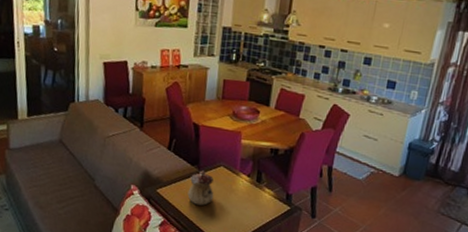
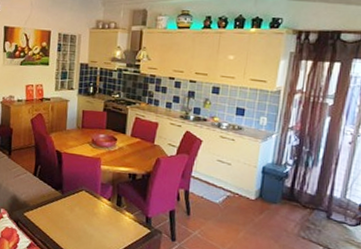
teapot: present [187,170,214,206] -> none [52,195,77,229]

